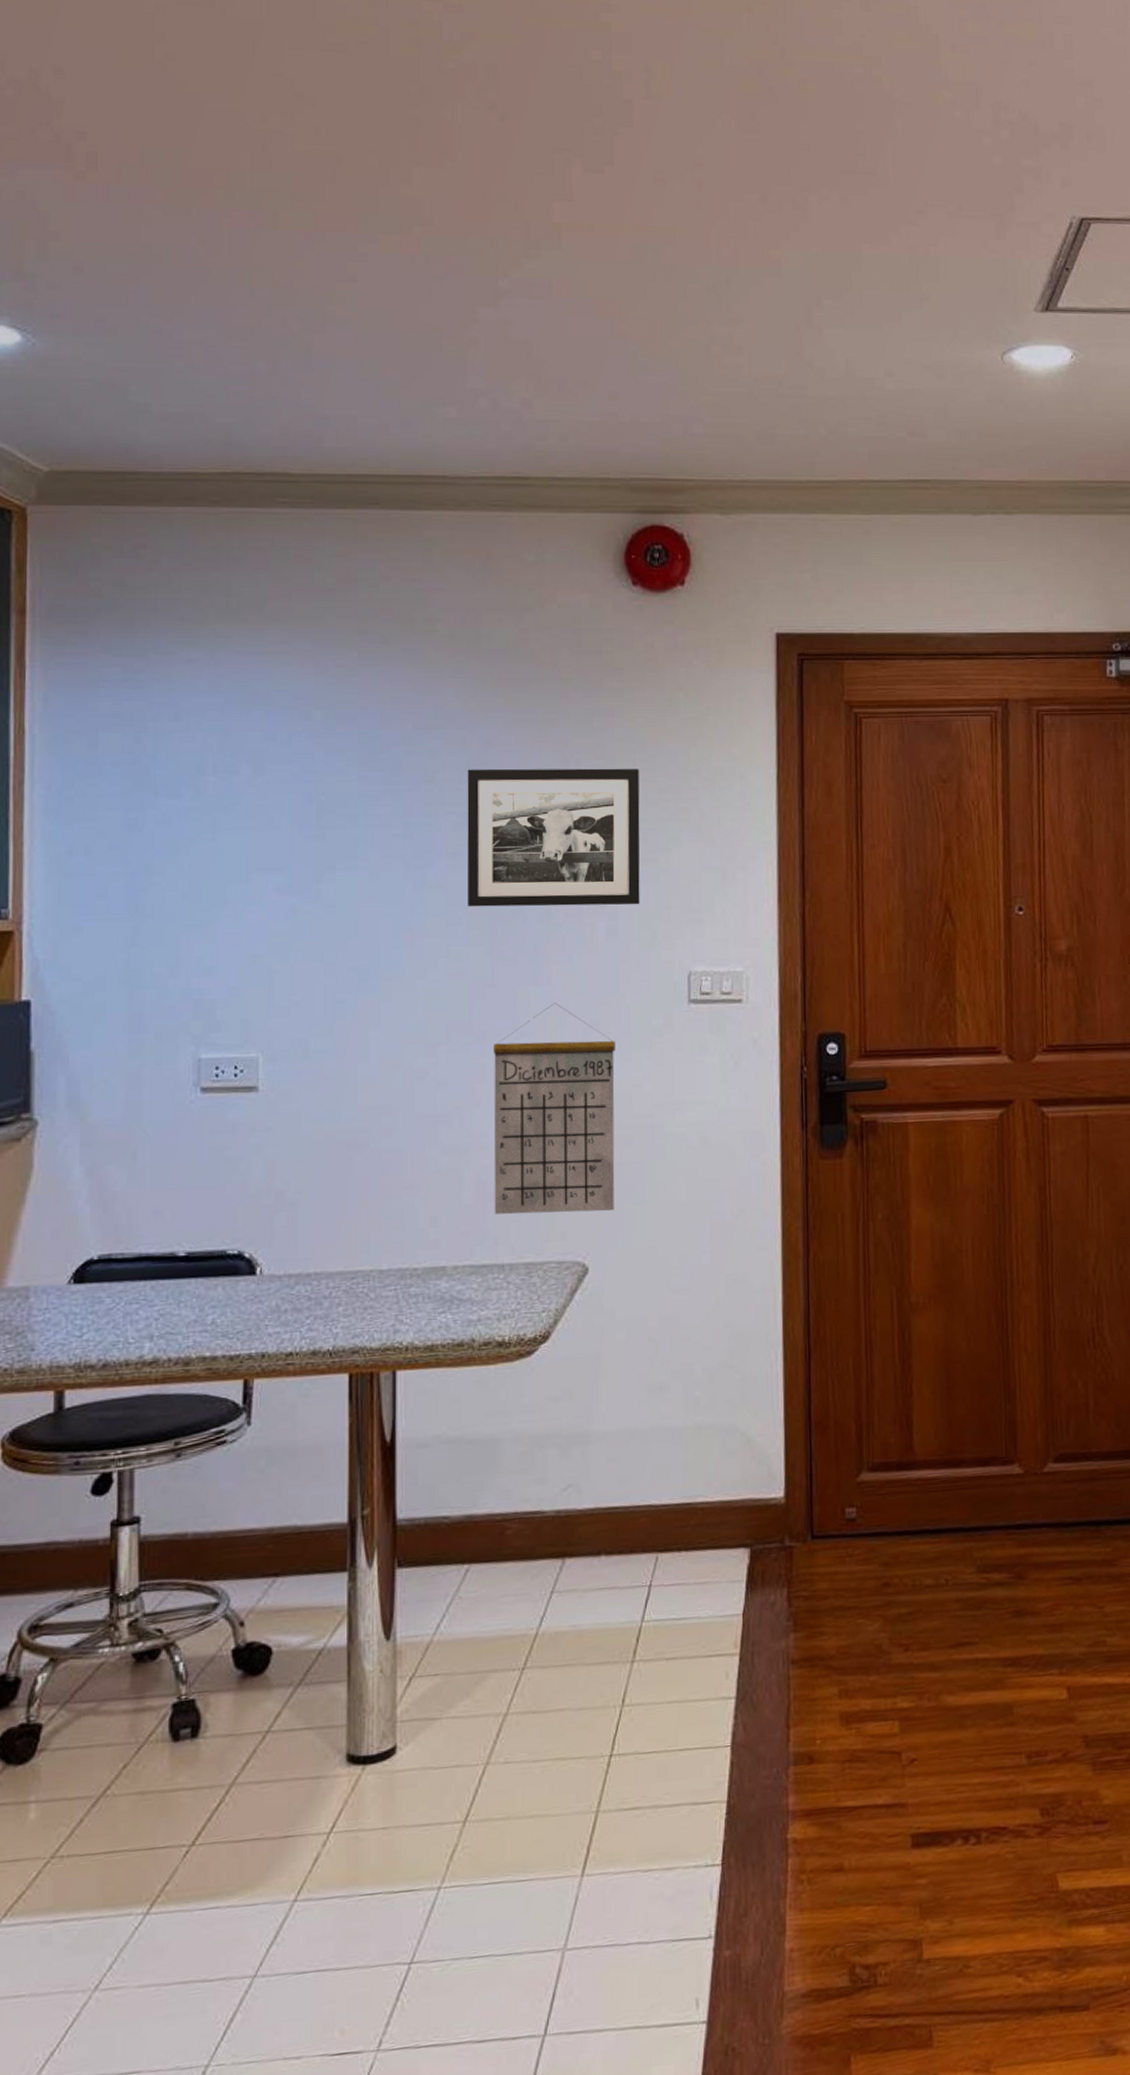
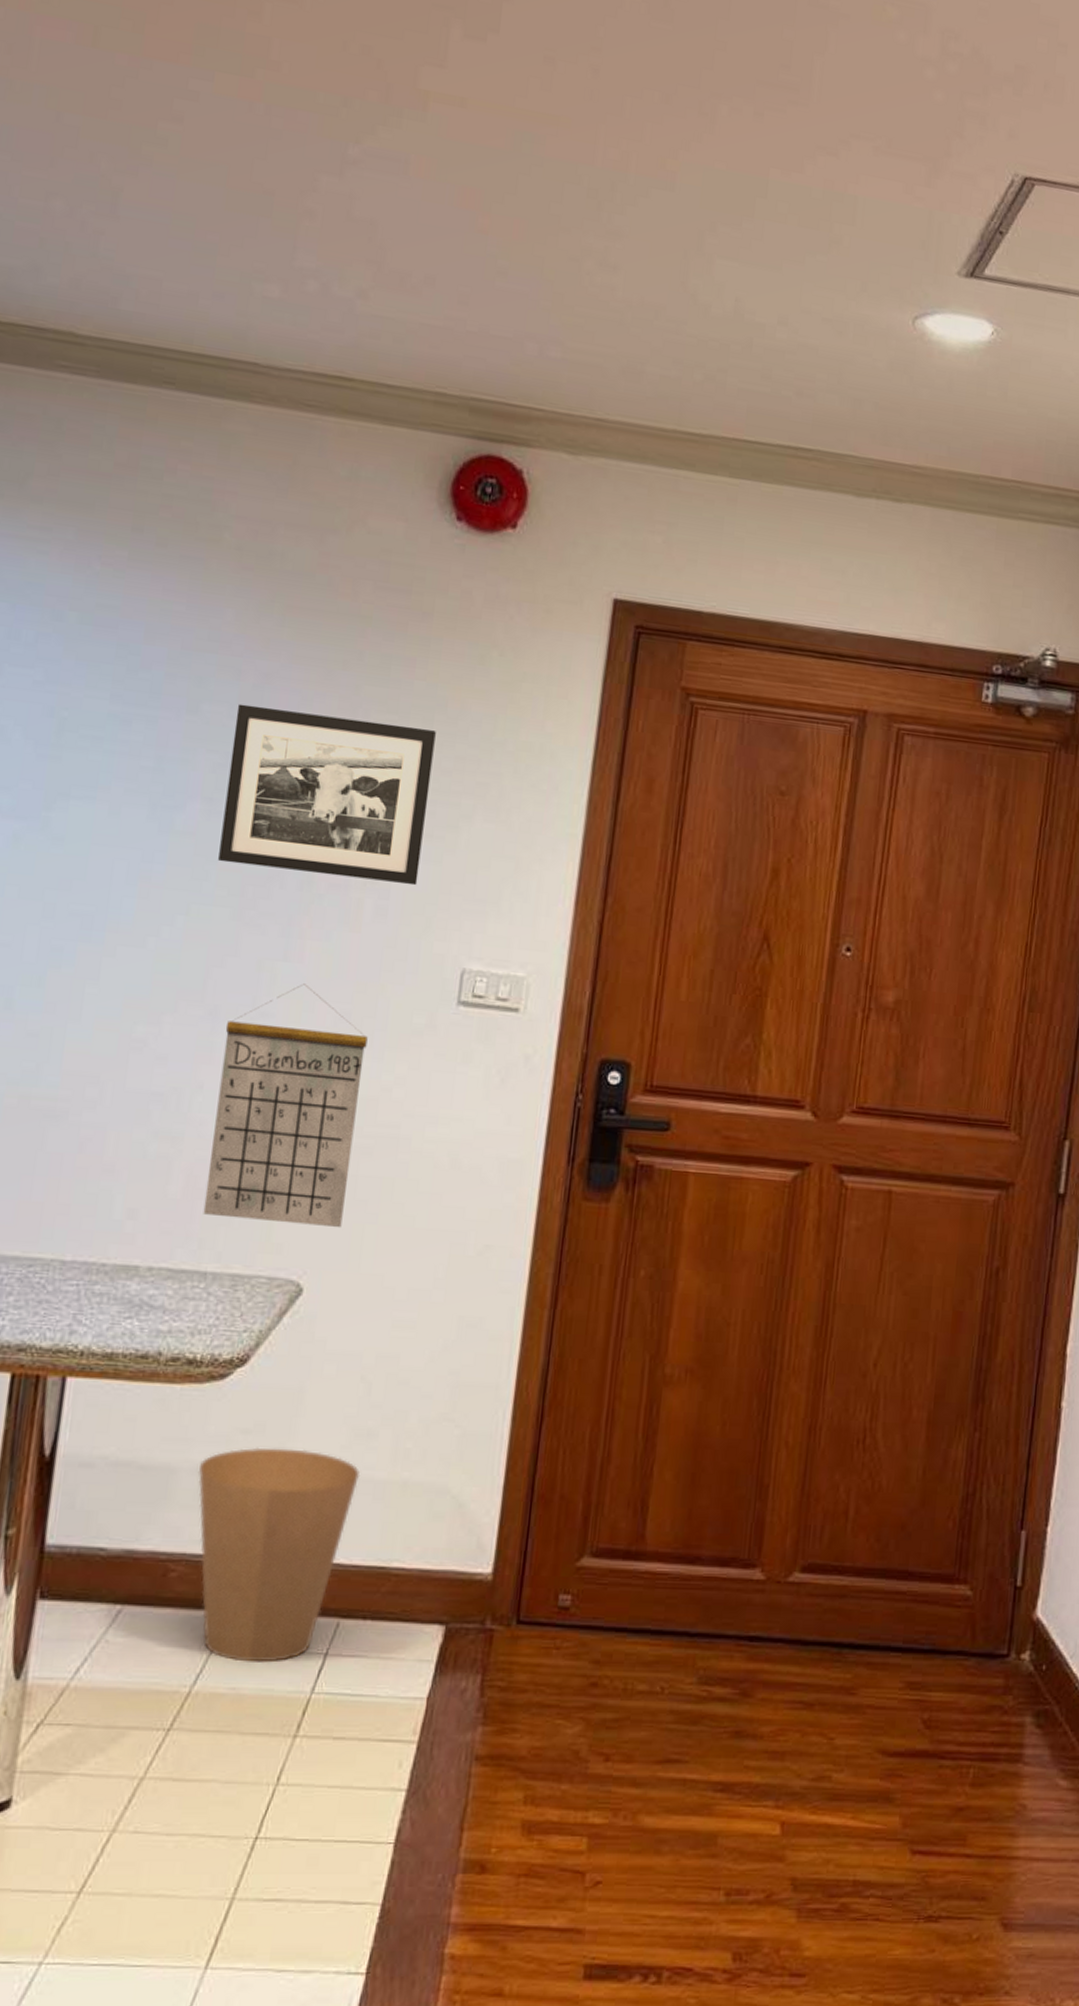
trash can: none [519,1408,659,1602] -> present [198,1447,361,1663]

